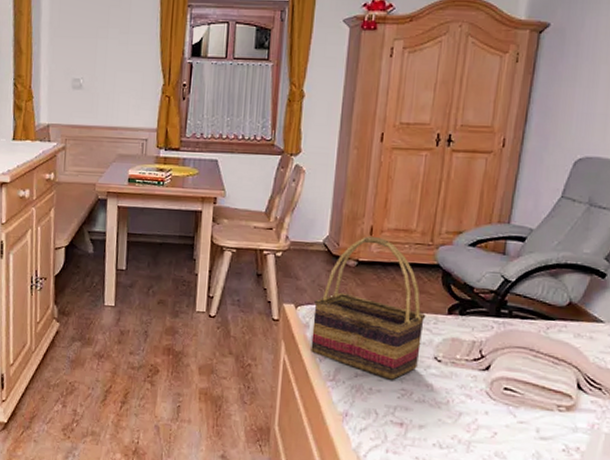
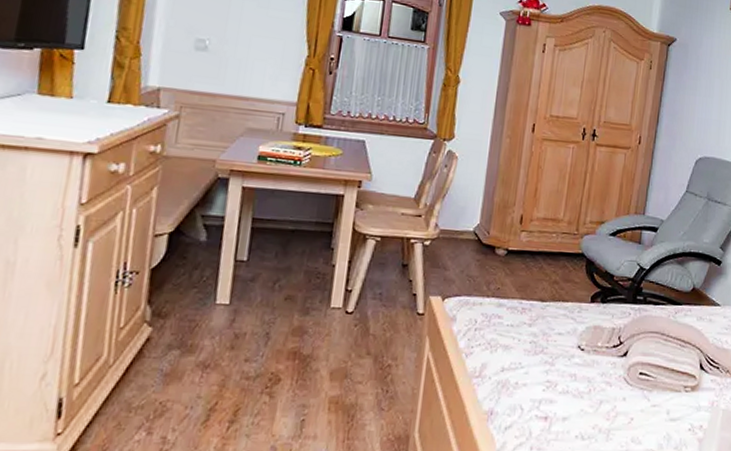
woven basket: present [311,236,426,380] -> none [457,224,571,372]

